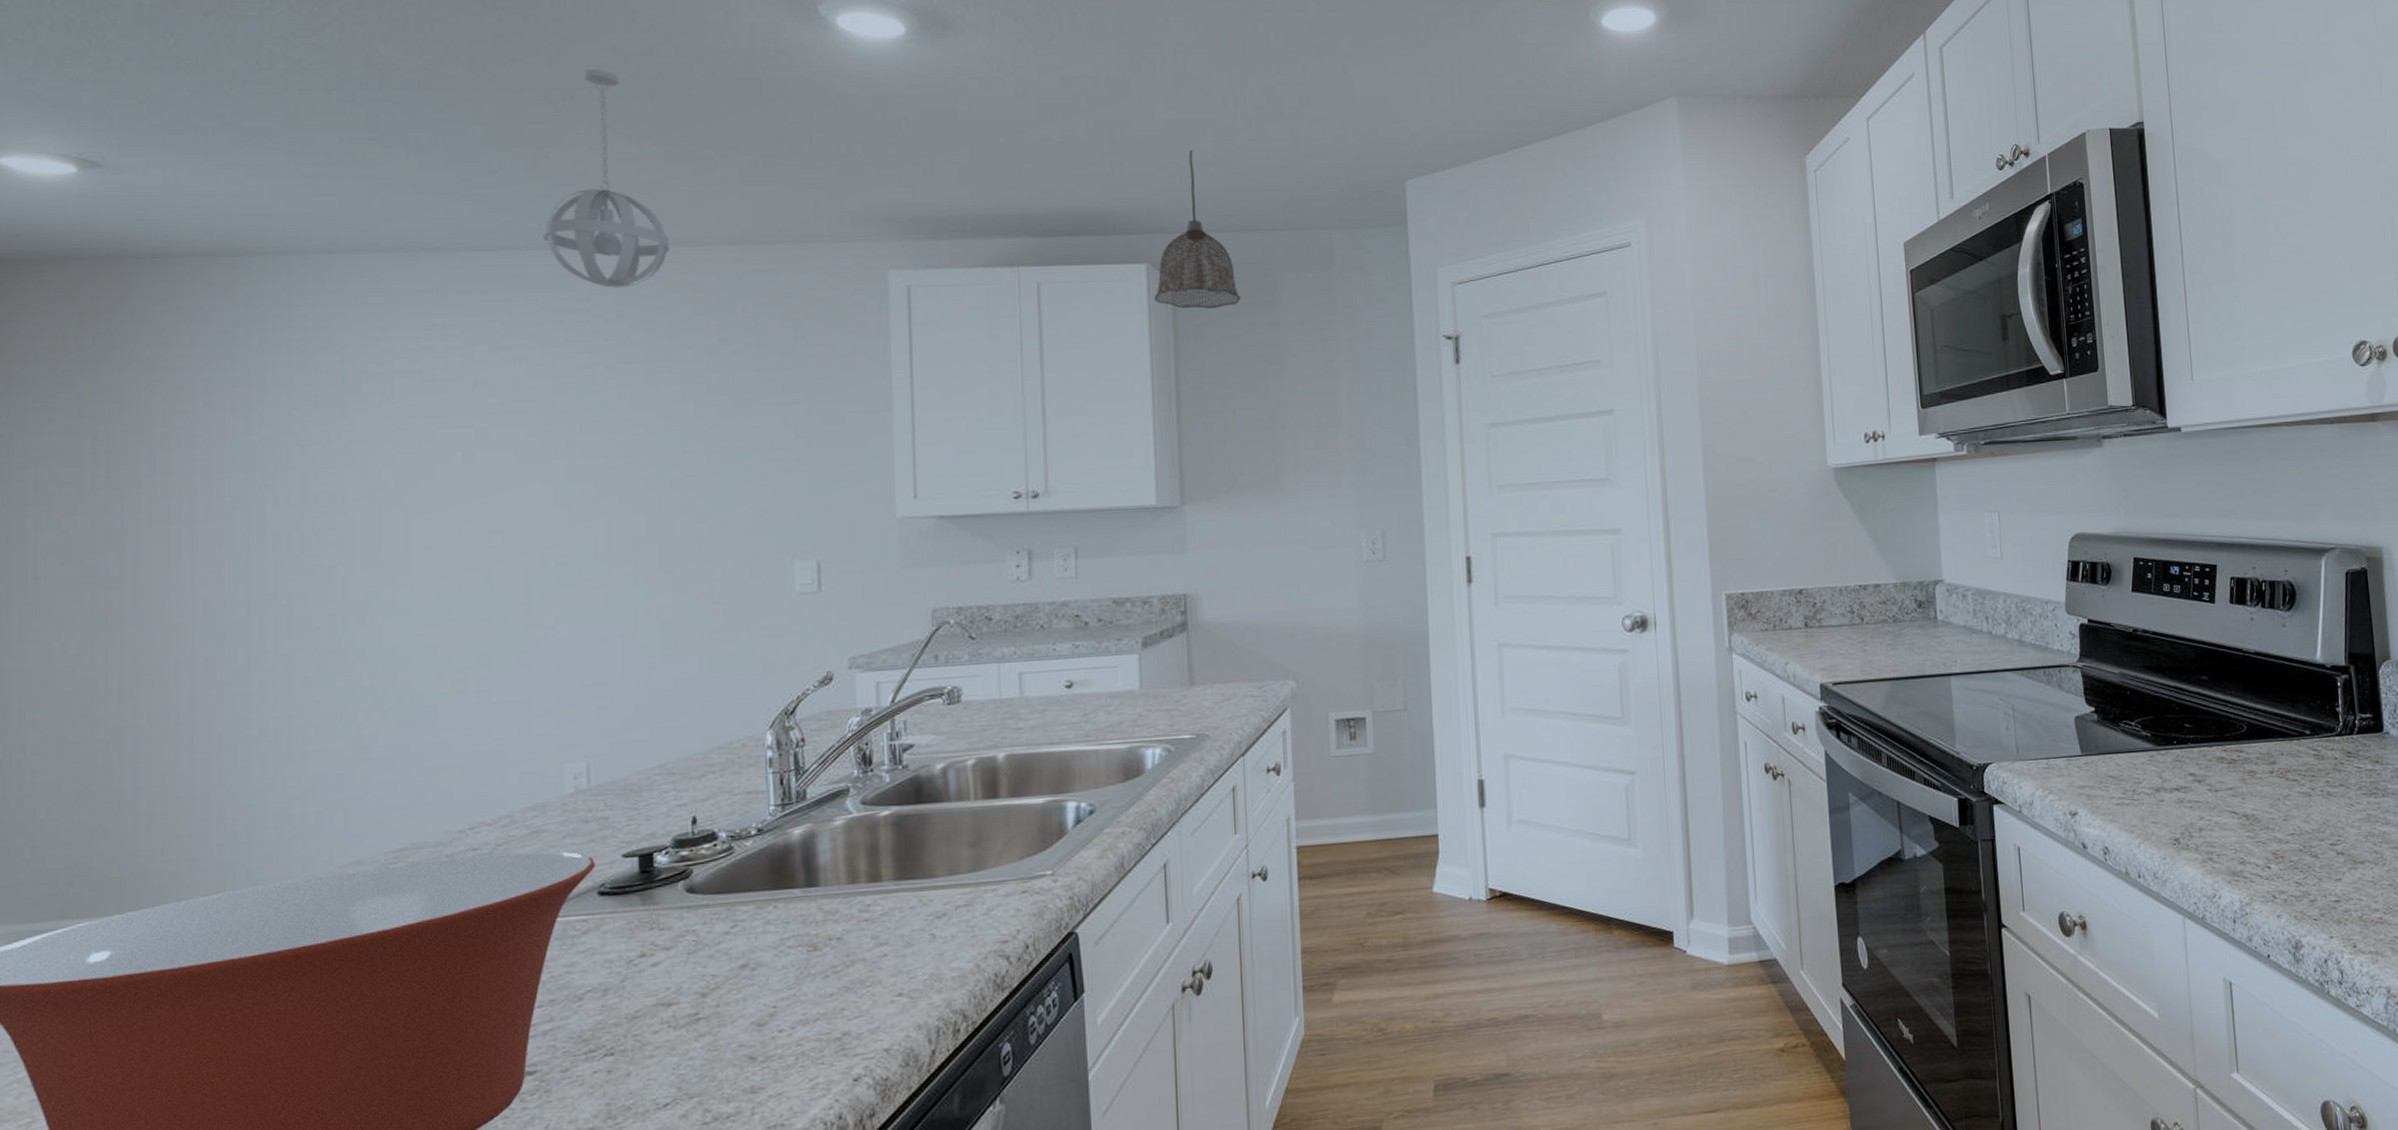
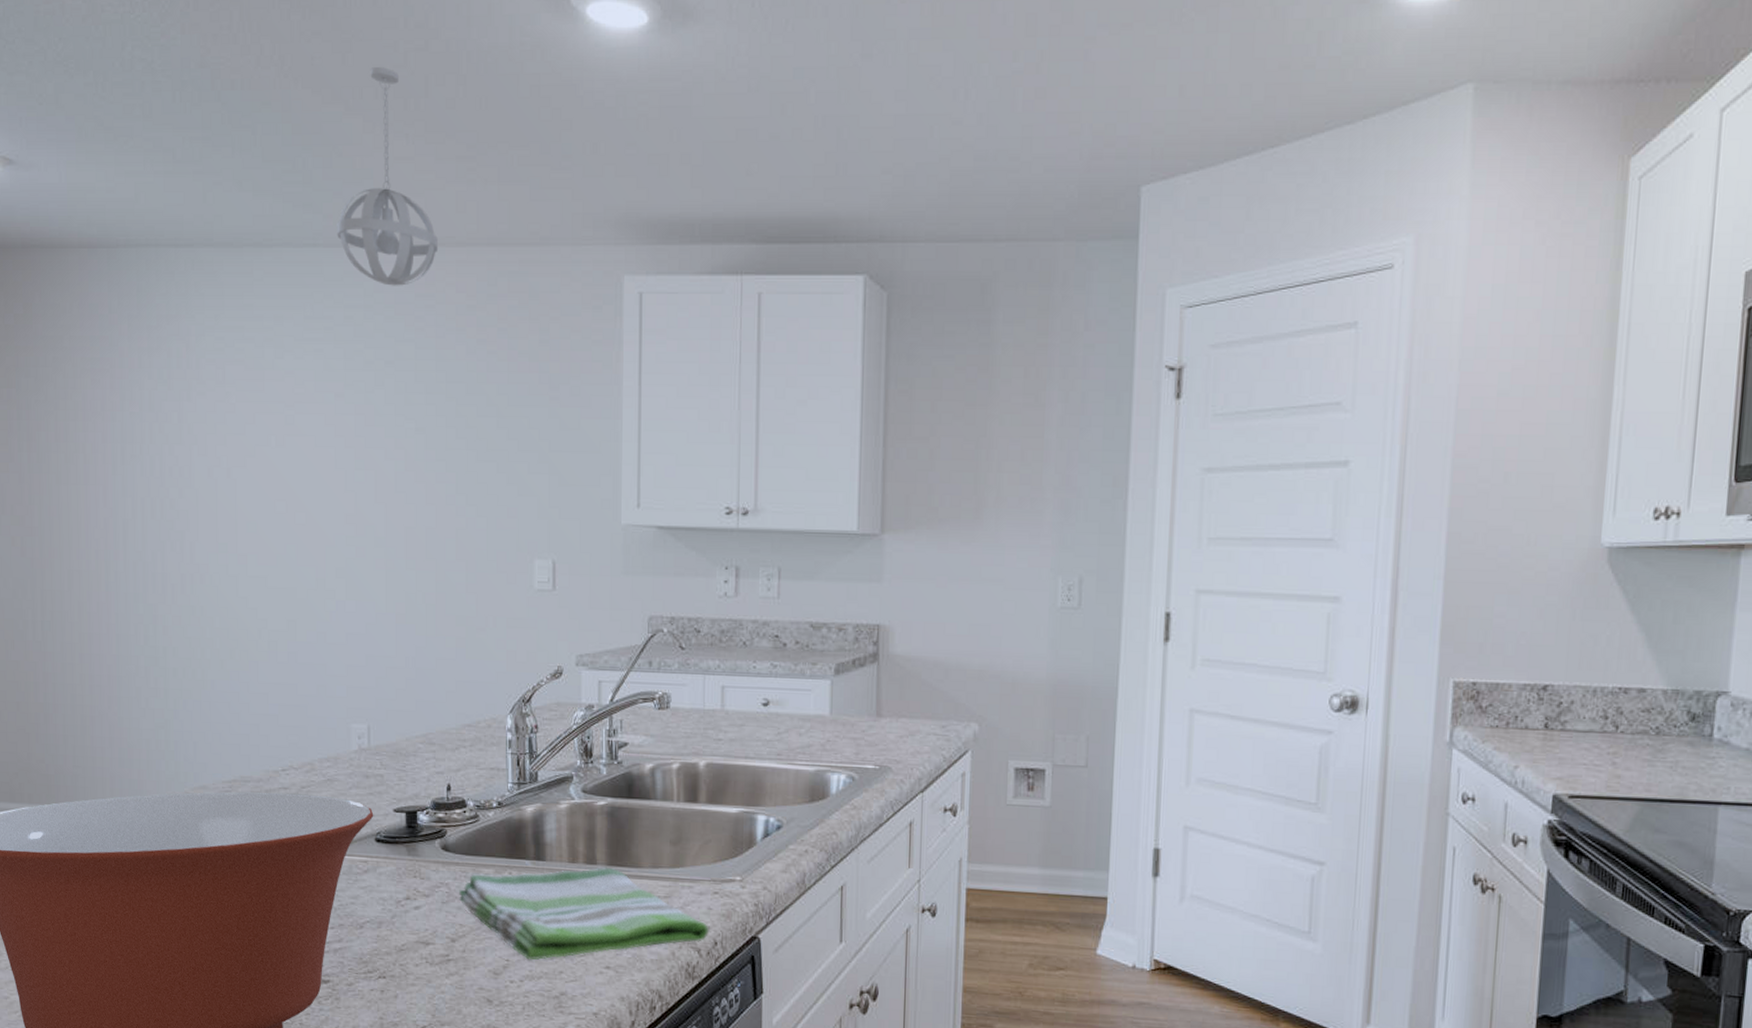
dish towel: none [710,882,1020,1002] -> present [459,867,710,961]
pendant lamp: present [1154,149,1242,309] -> none [870,149,957,326]

